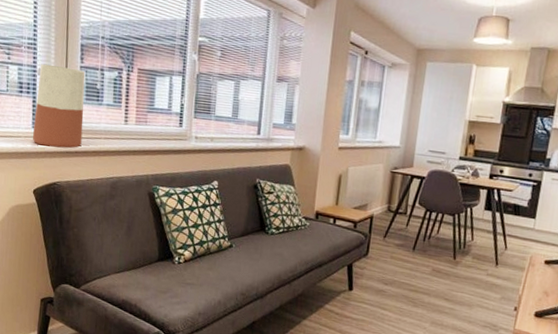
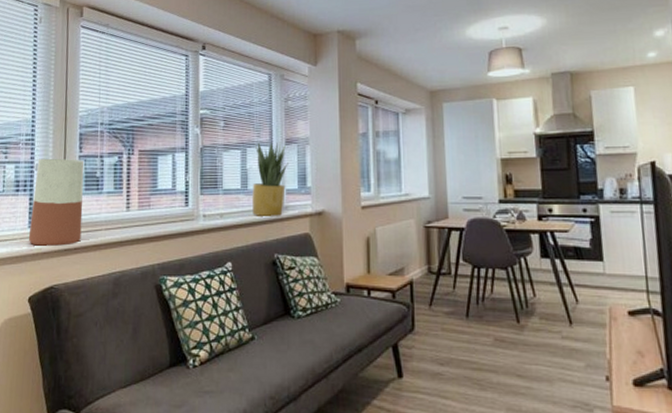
planter: none [240,76,278,147] -> present [252,142,288,217]

